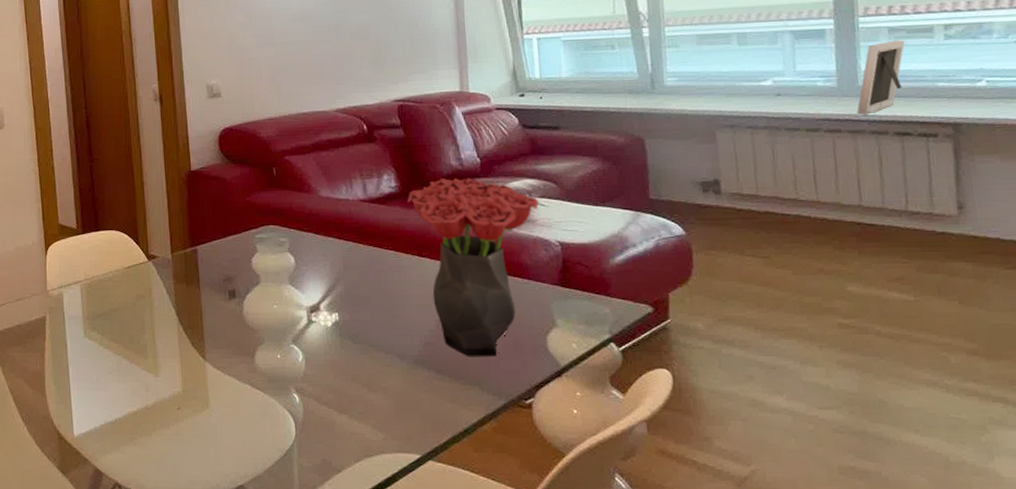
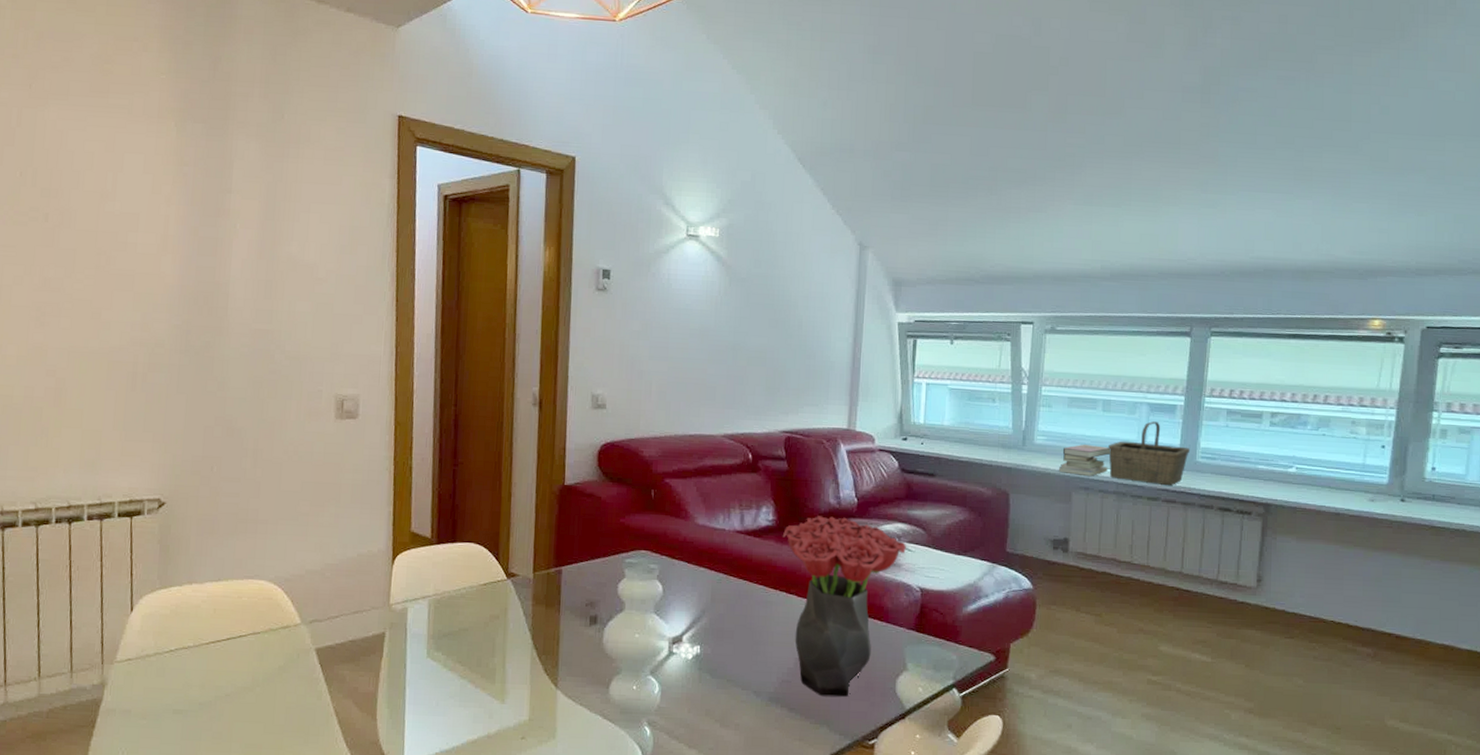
books: none [697,80,754,113] -> present [1059,444,1110,476]
basket: none [749,49,850,115] -> present [1107,421,1191,485]
picture frame: present [857,40,905,115] -> none [1191,422,1238,489]

